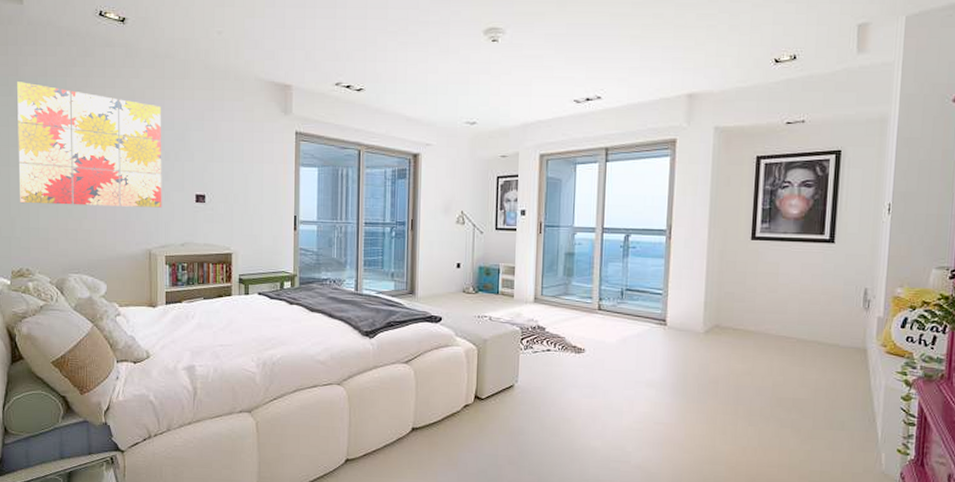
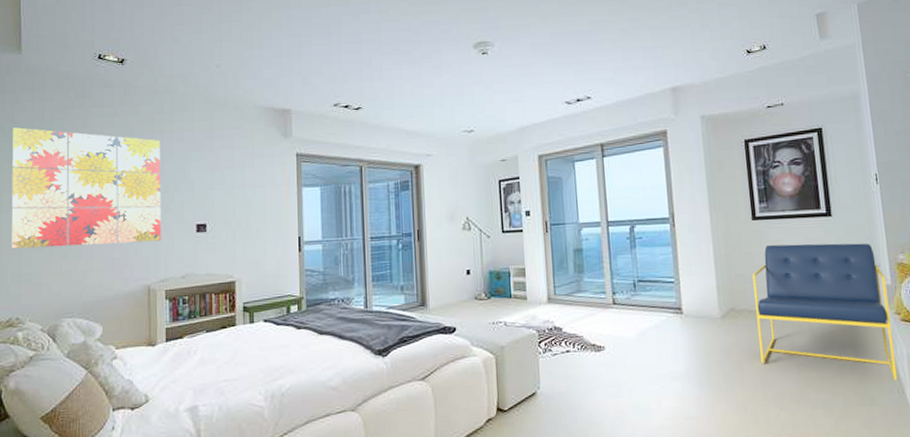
armchair: none [738,267,879,409] -> present [753,243,898,380]

